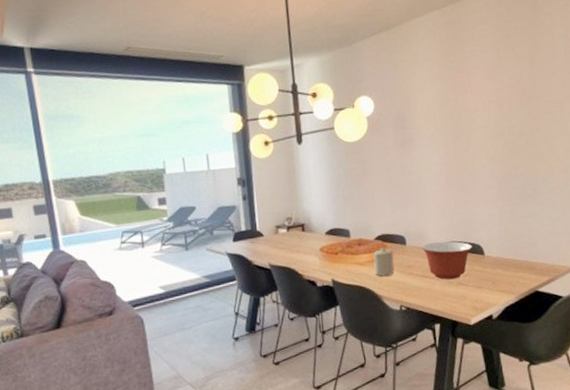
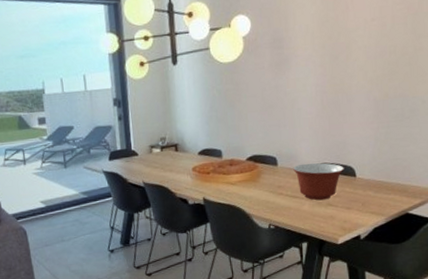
candle: present [373,246,395,277] -> none [244,167,265,196]

